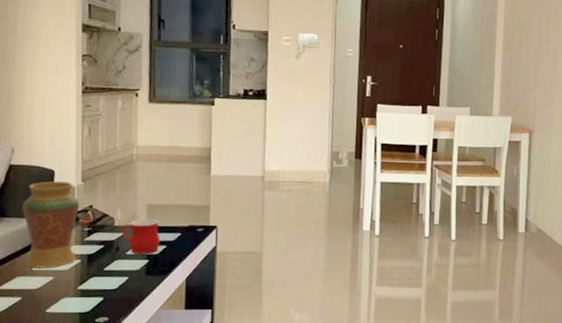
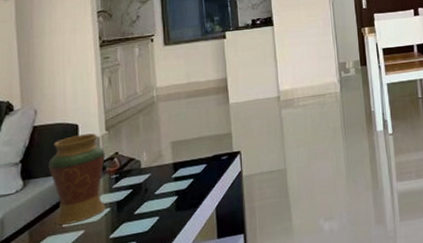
mug: present [123,218,161,254] -> none [150,154,187,193]

